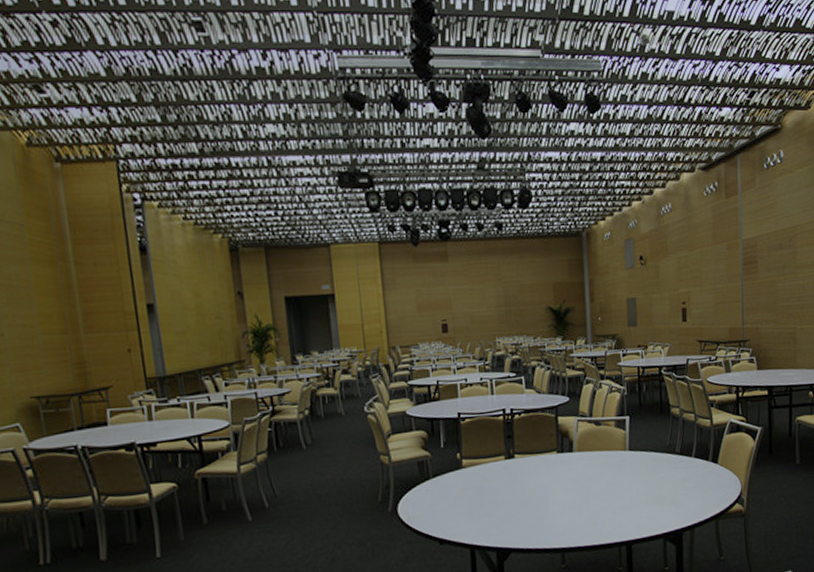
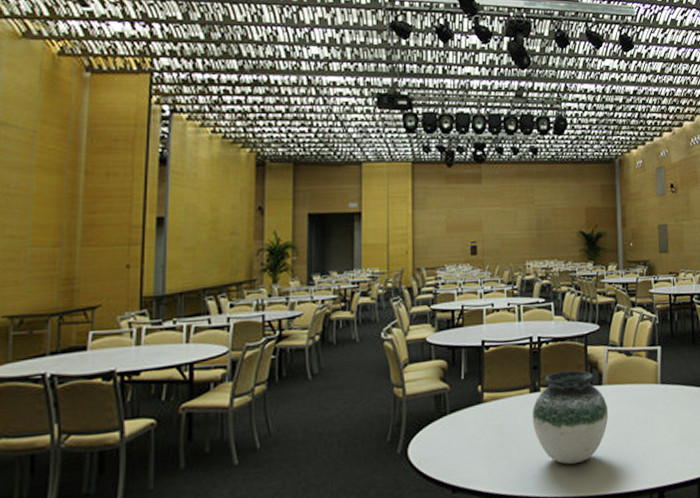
vase: none [507,438,580,522] -> present [532,370,609,465]

